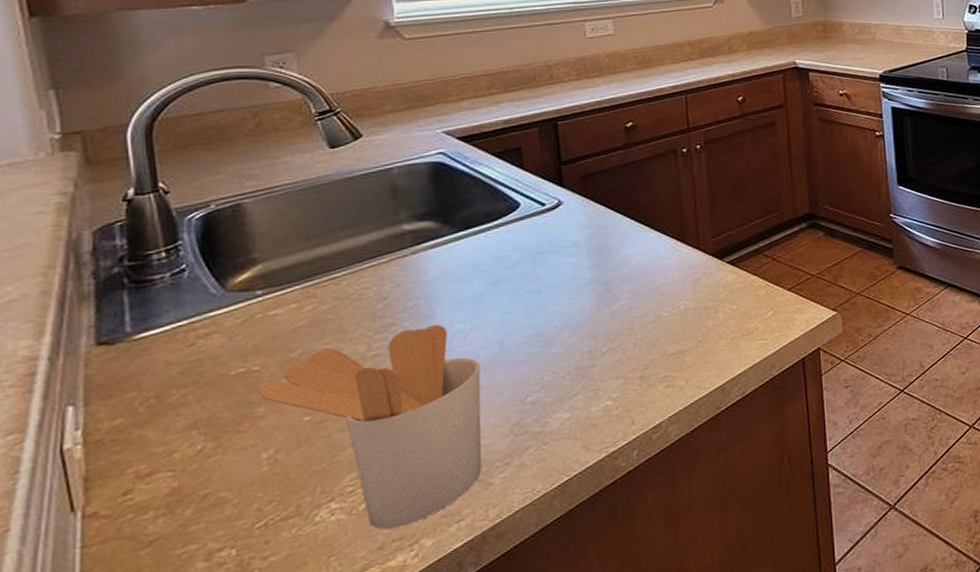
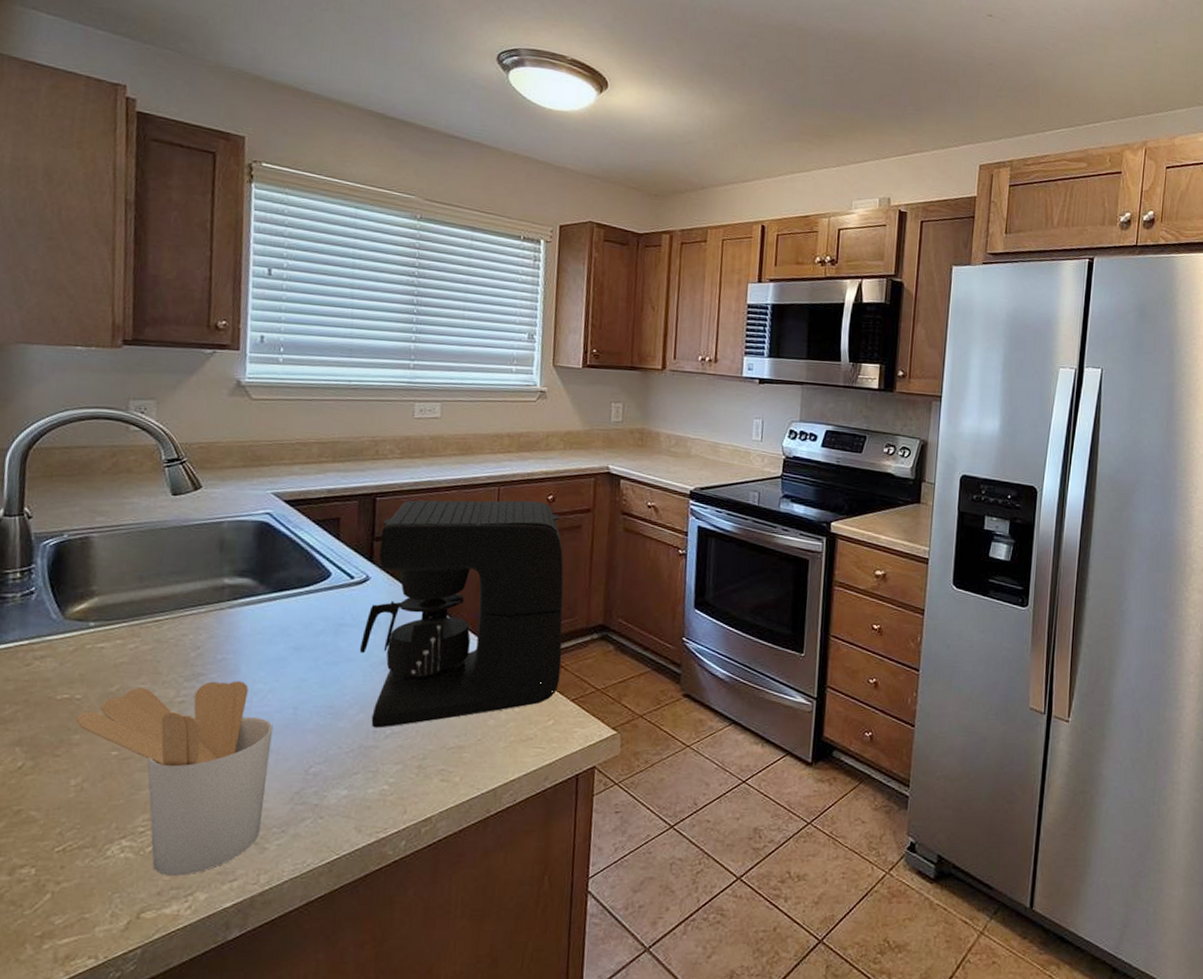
coffee maker: none [561,104,773,348] -> present [359,500,564,728]

